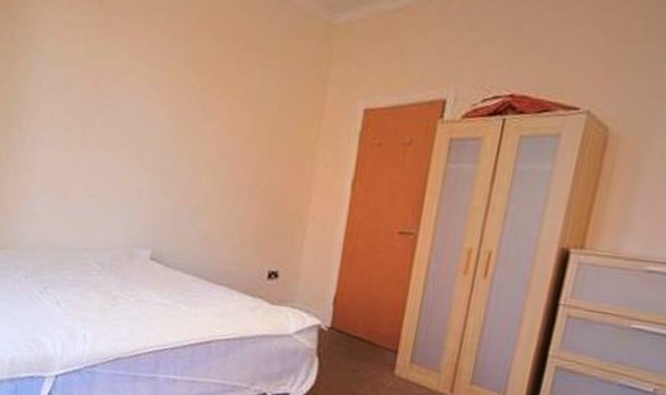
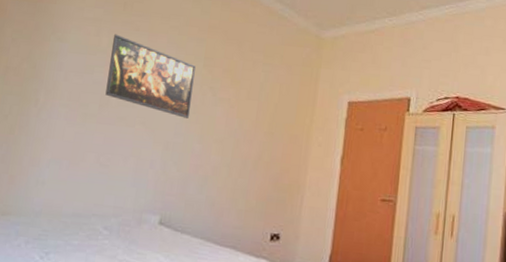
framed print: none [87,40,182,139] -> present [105,34,196,119]

